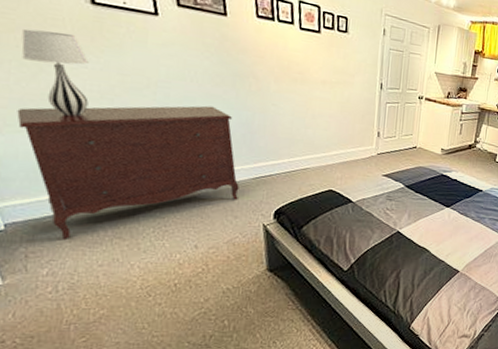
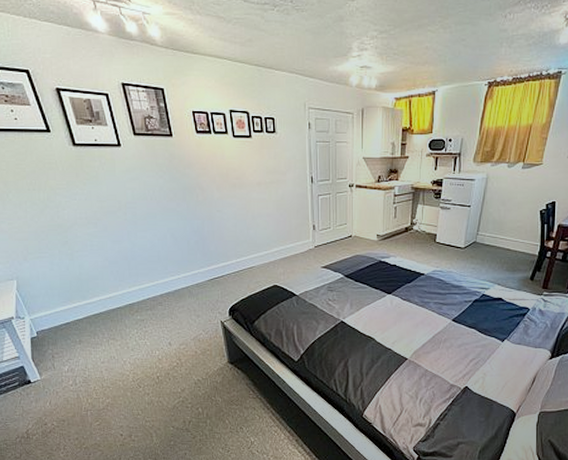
dresser: present [17,105,239,239] -> none [34,219,198,342]
table lamp: present [22,28,89,116] -> none [31,173,80,241]

